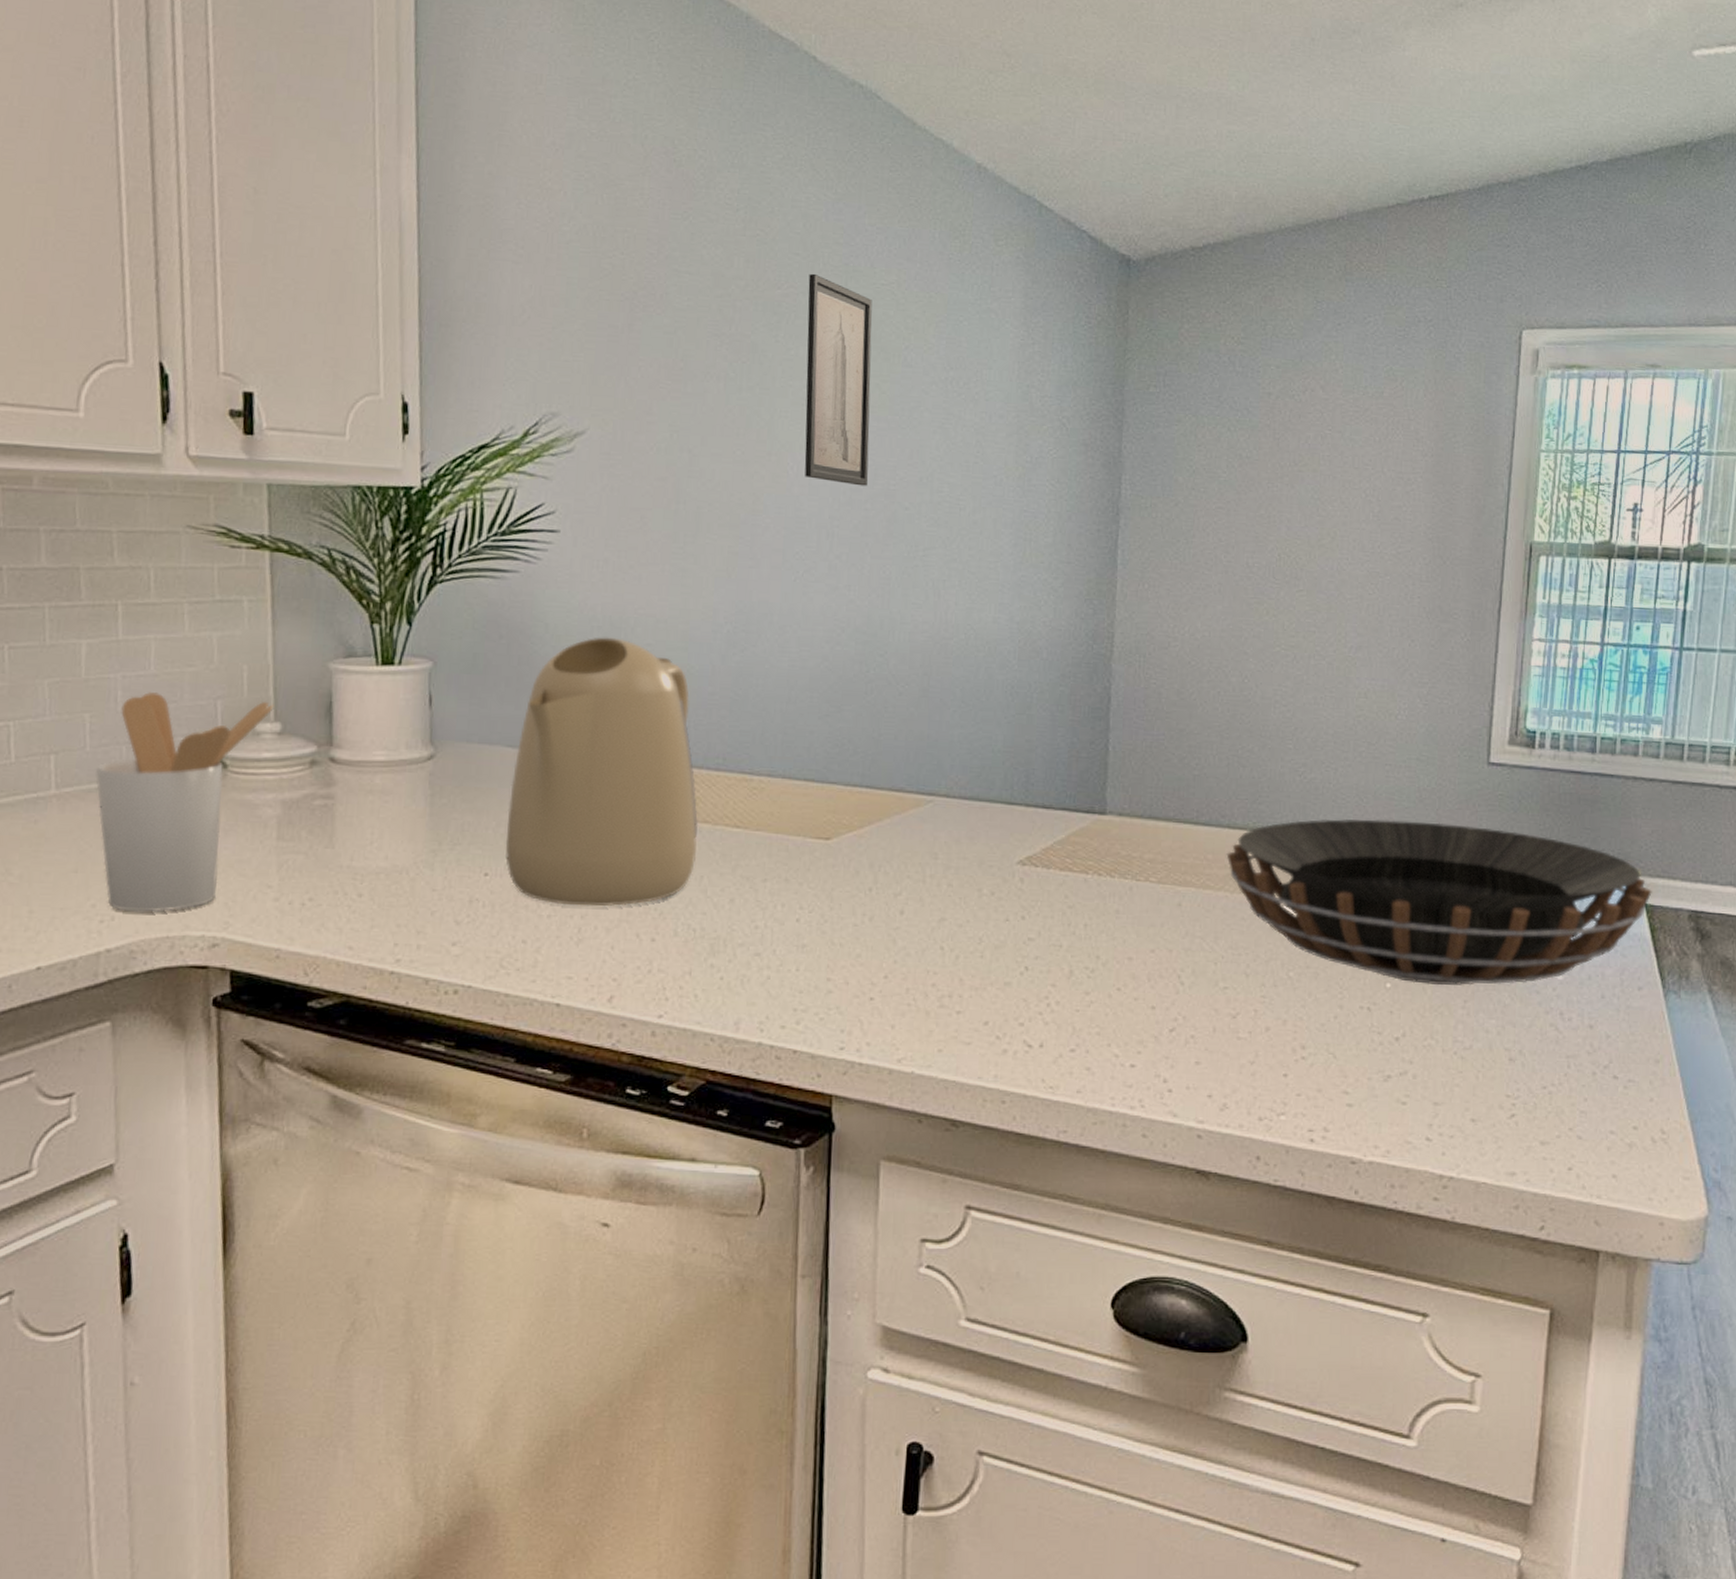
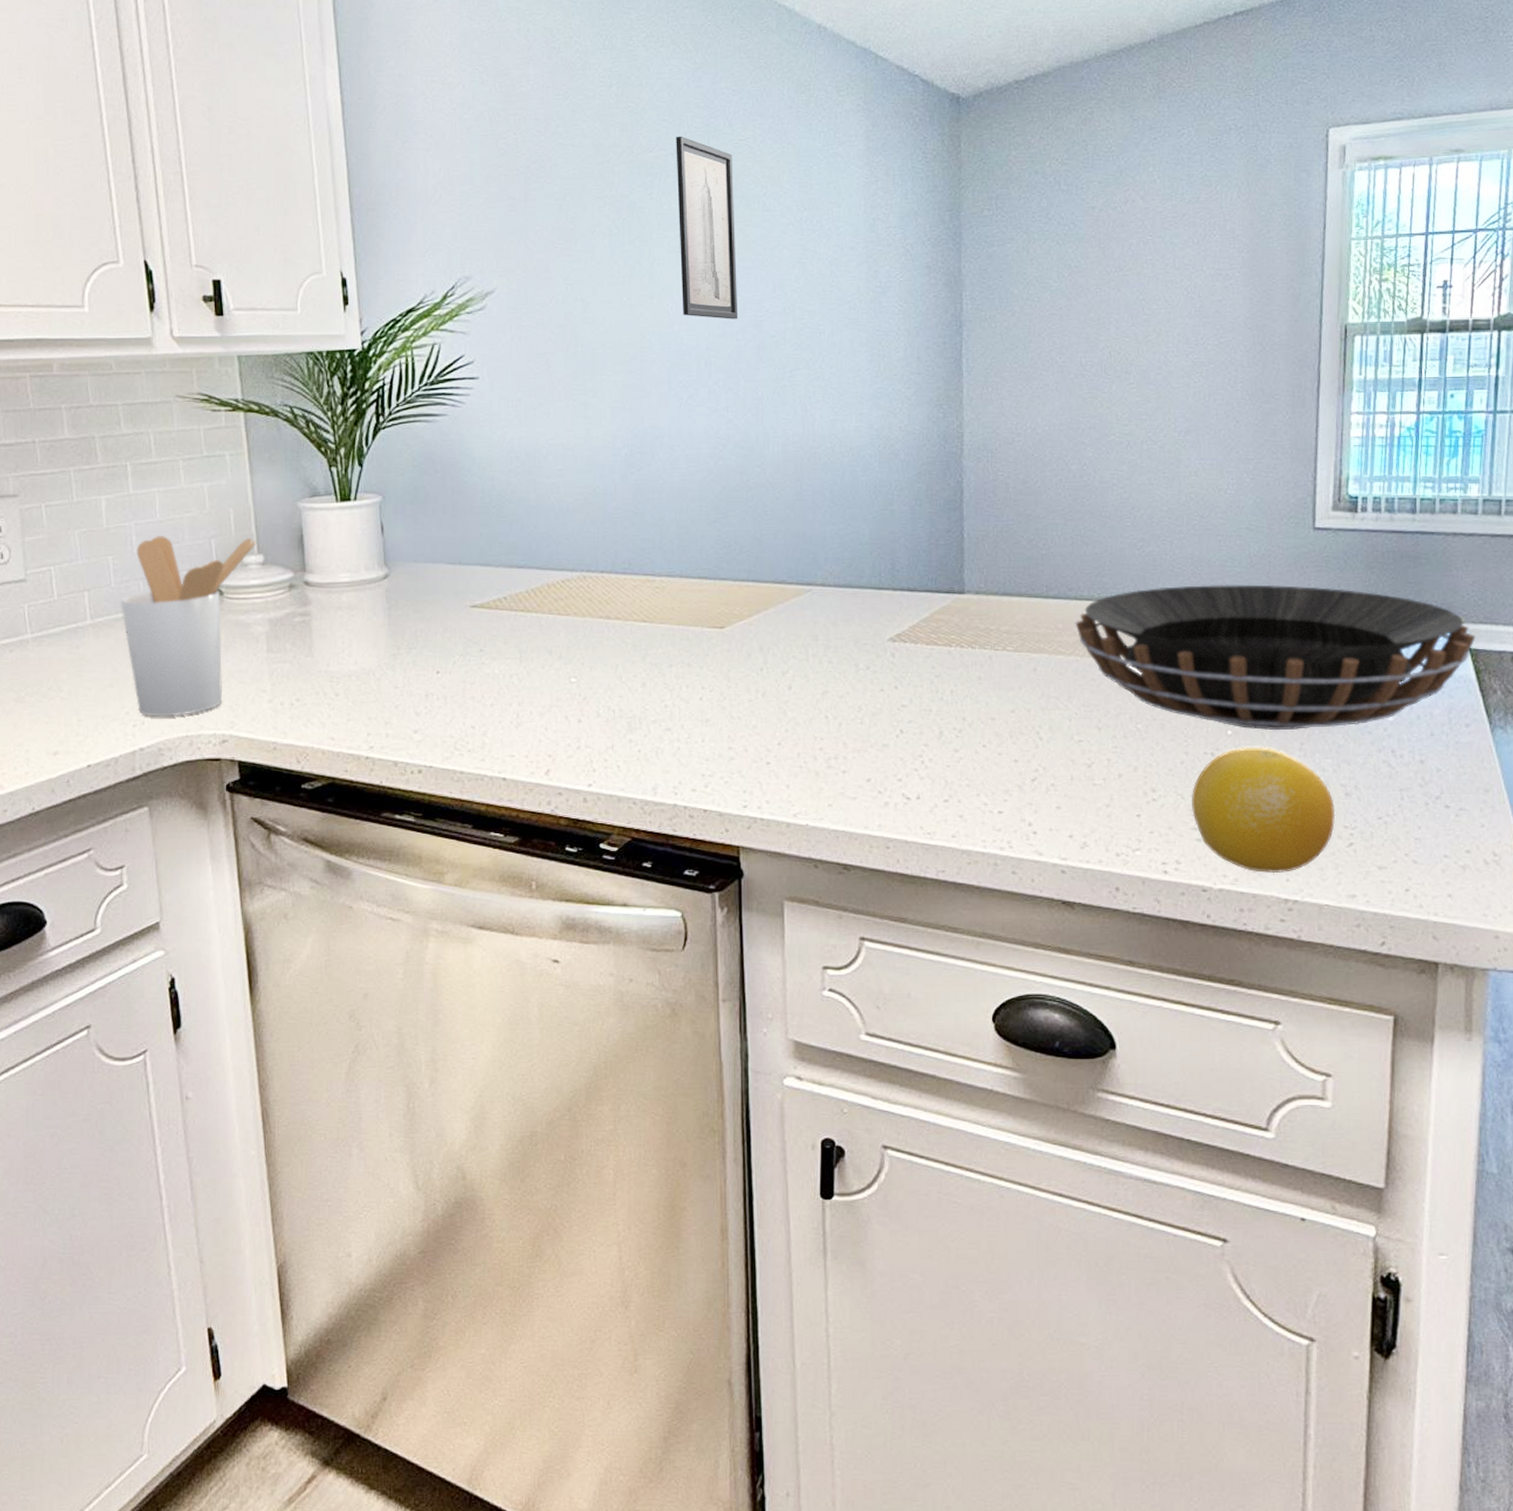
kettle: present [505,637,699,907] -> none [452,466,612,695]
fruit: none [1343,1002,1498,1146] -> present [1191,747,1336,874]

